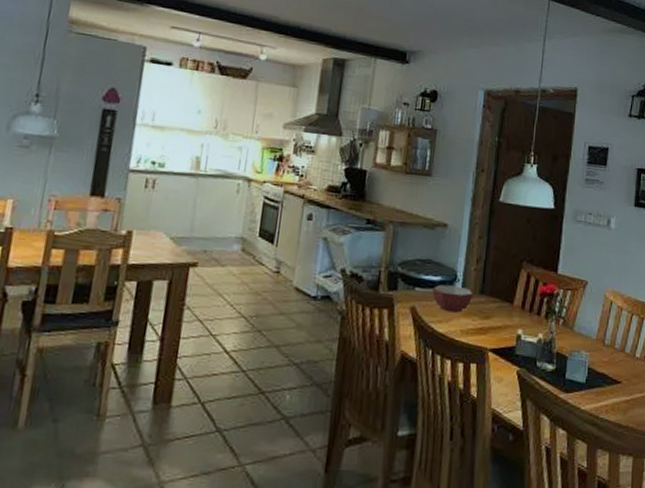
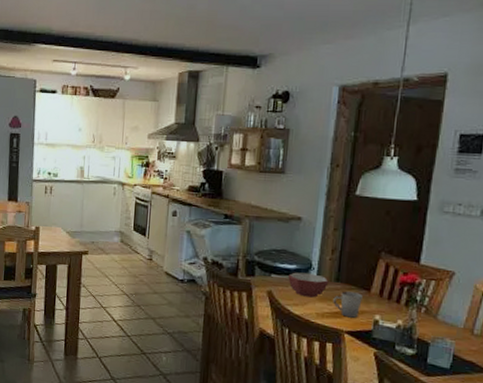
cup: none [477,304,506,334] -> present [333,291,363,318]

